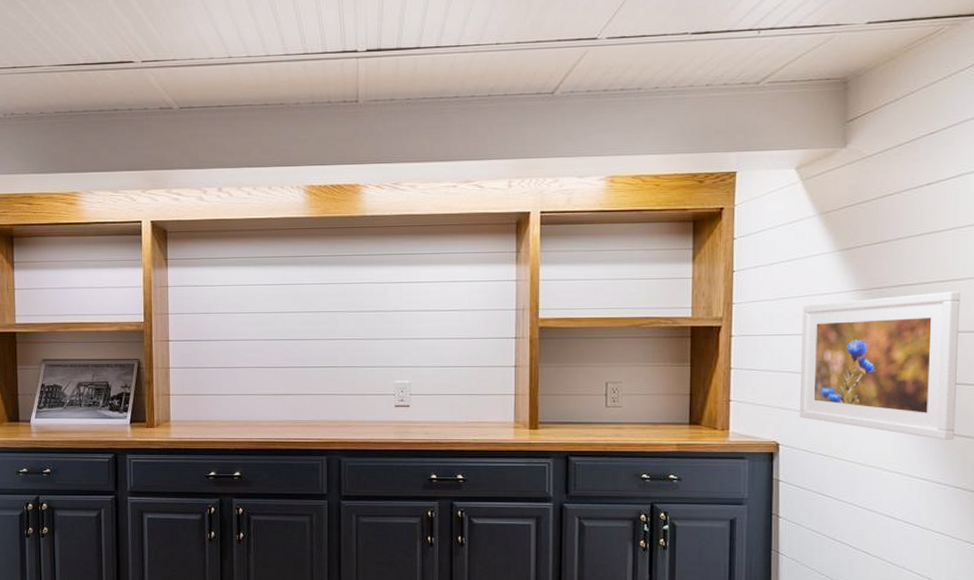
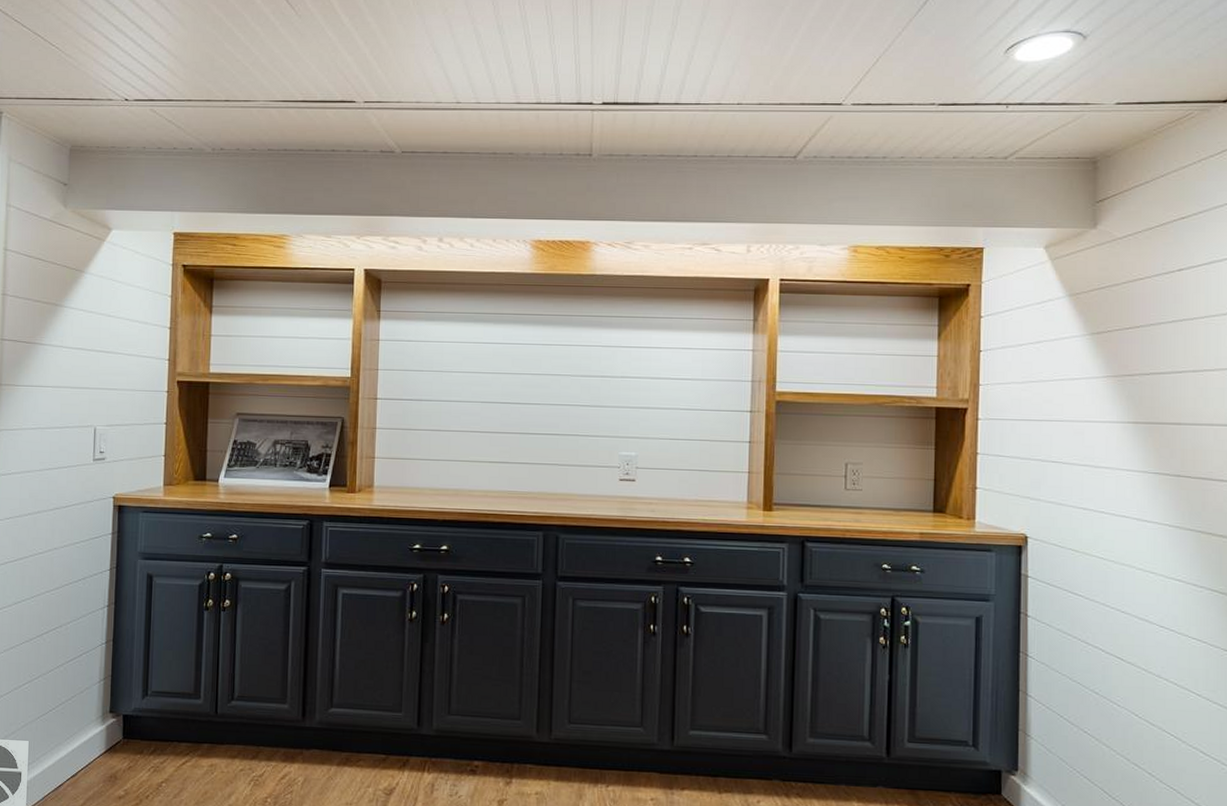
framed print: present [799,291,961,440] -> none [1048,382,1214,539]

